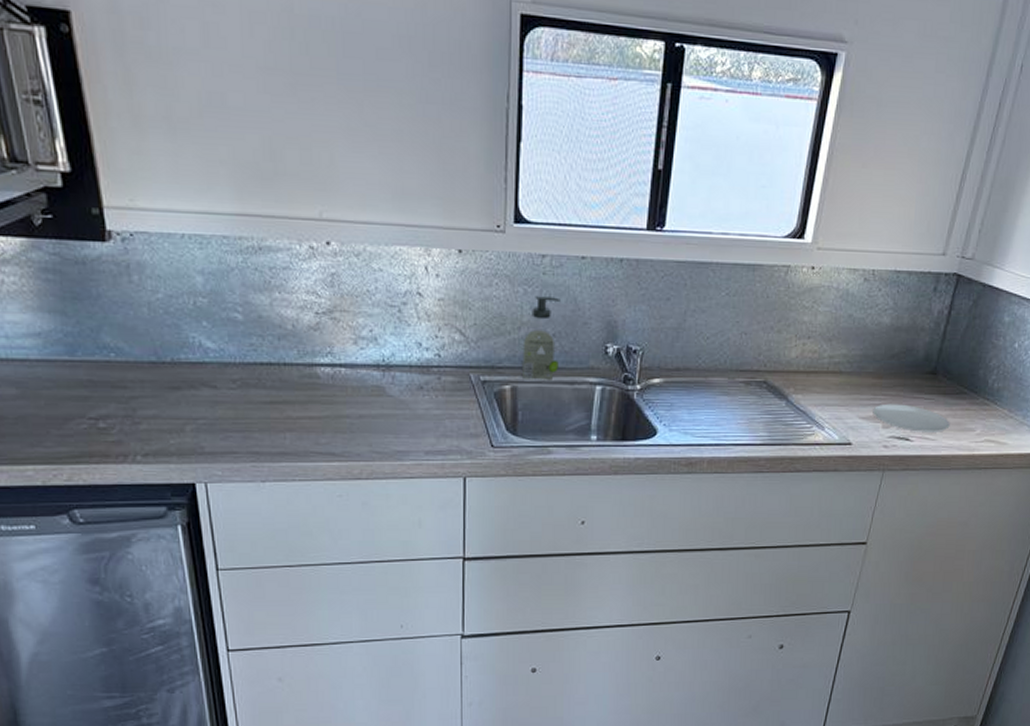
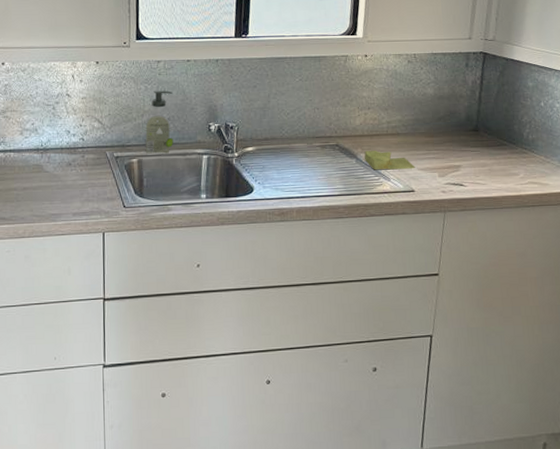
sponge: none [797,390,856,417] -> present [364,150,416,170]
plate: present [872,403,950,432] -> none [429,156,496,179]

